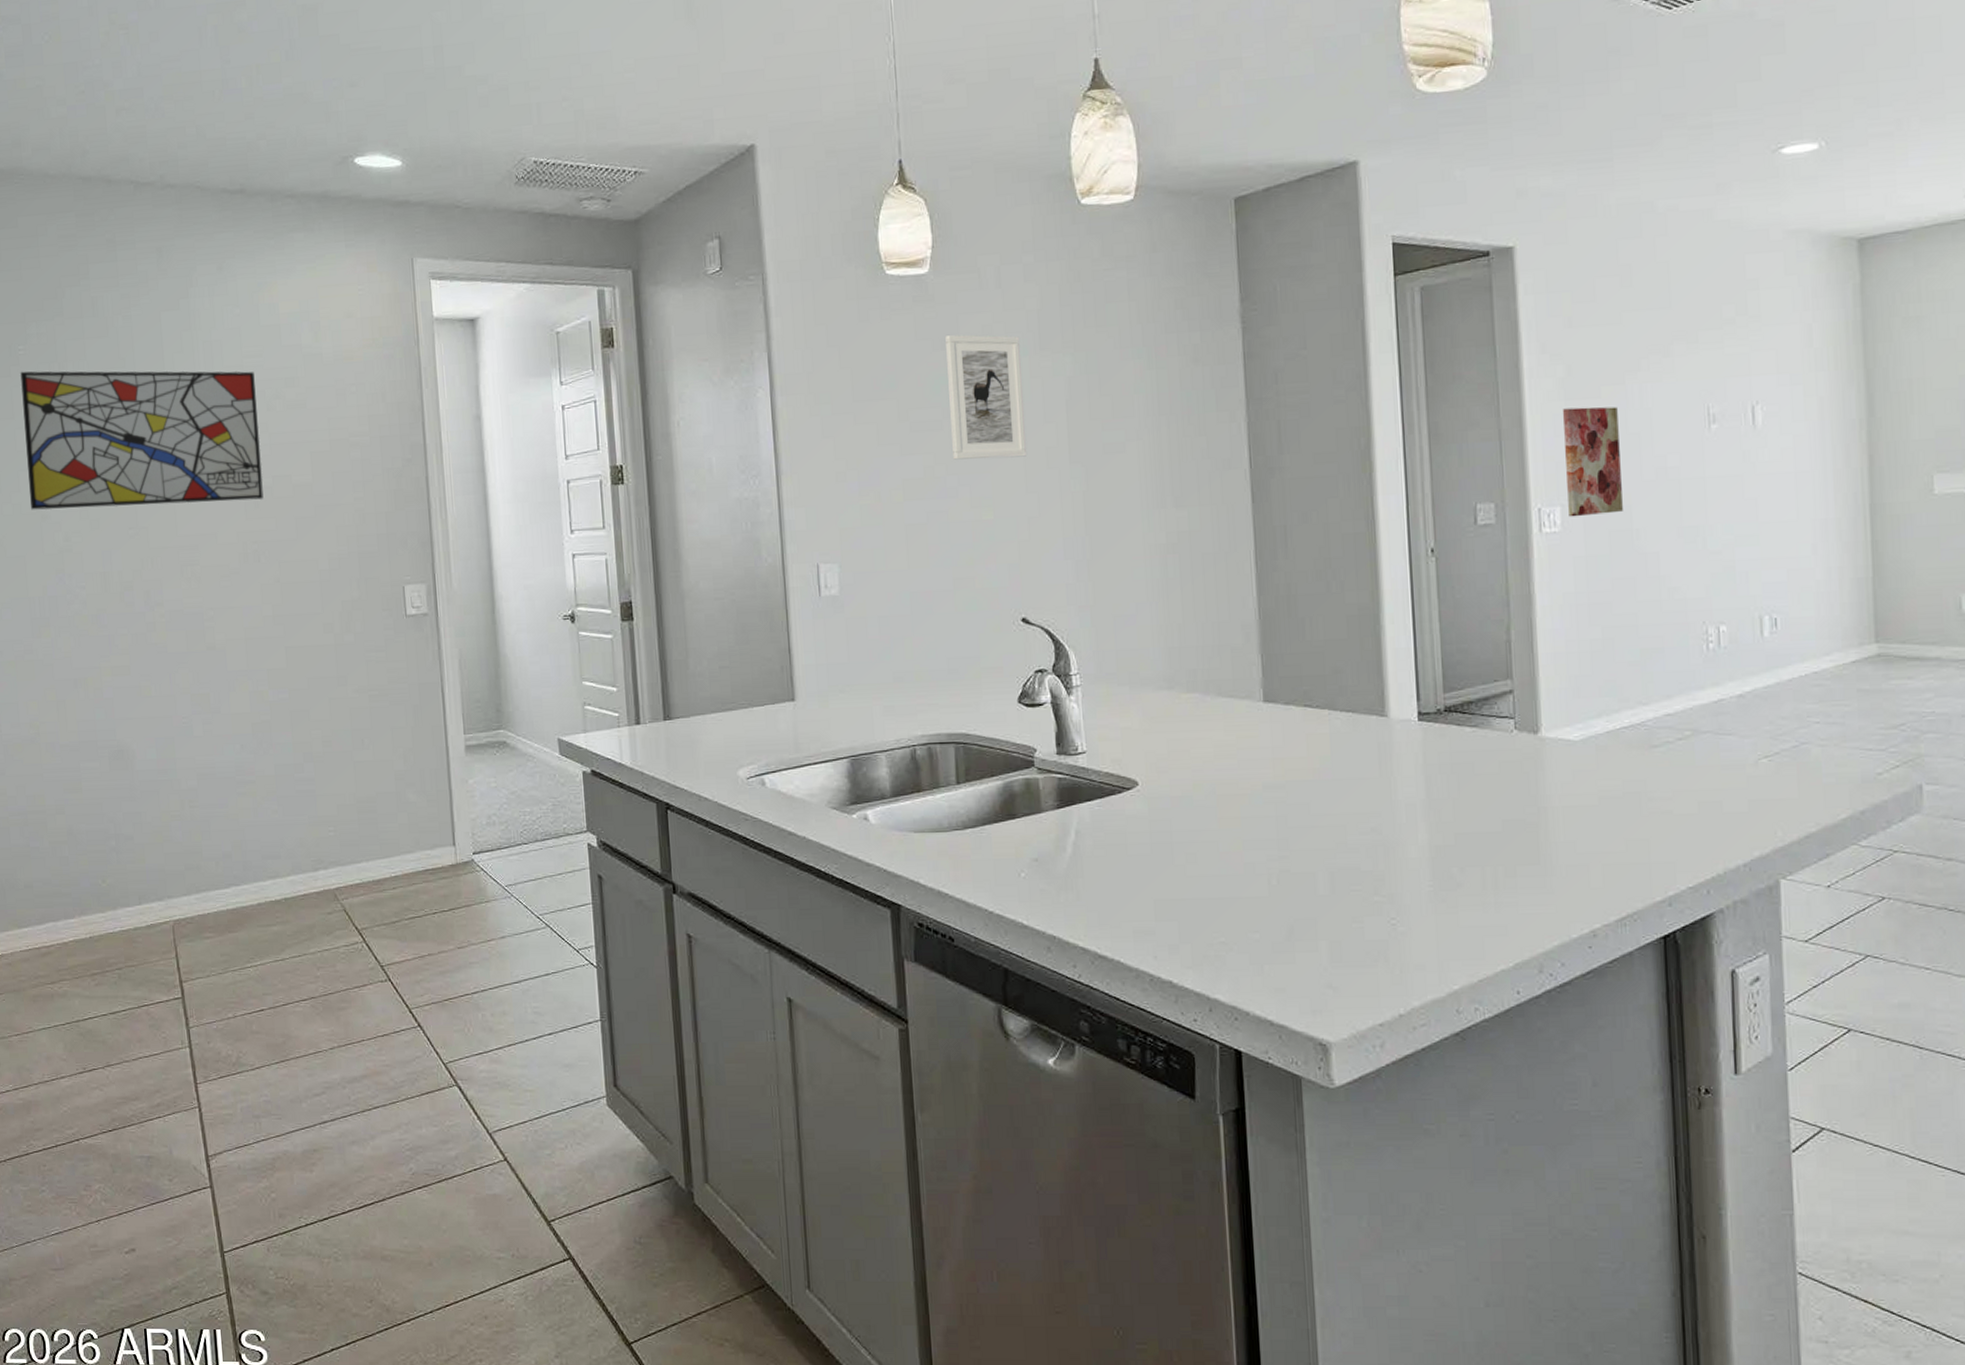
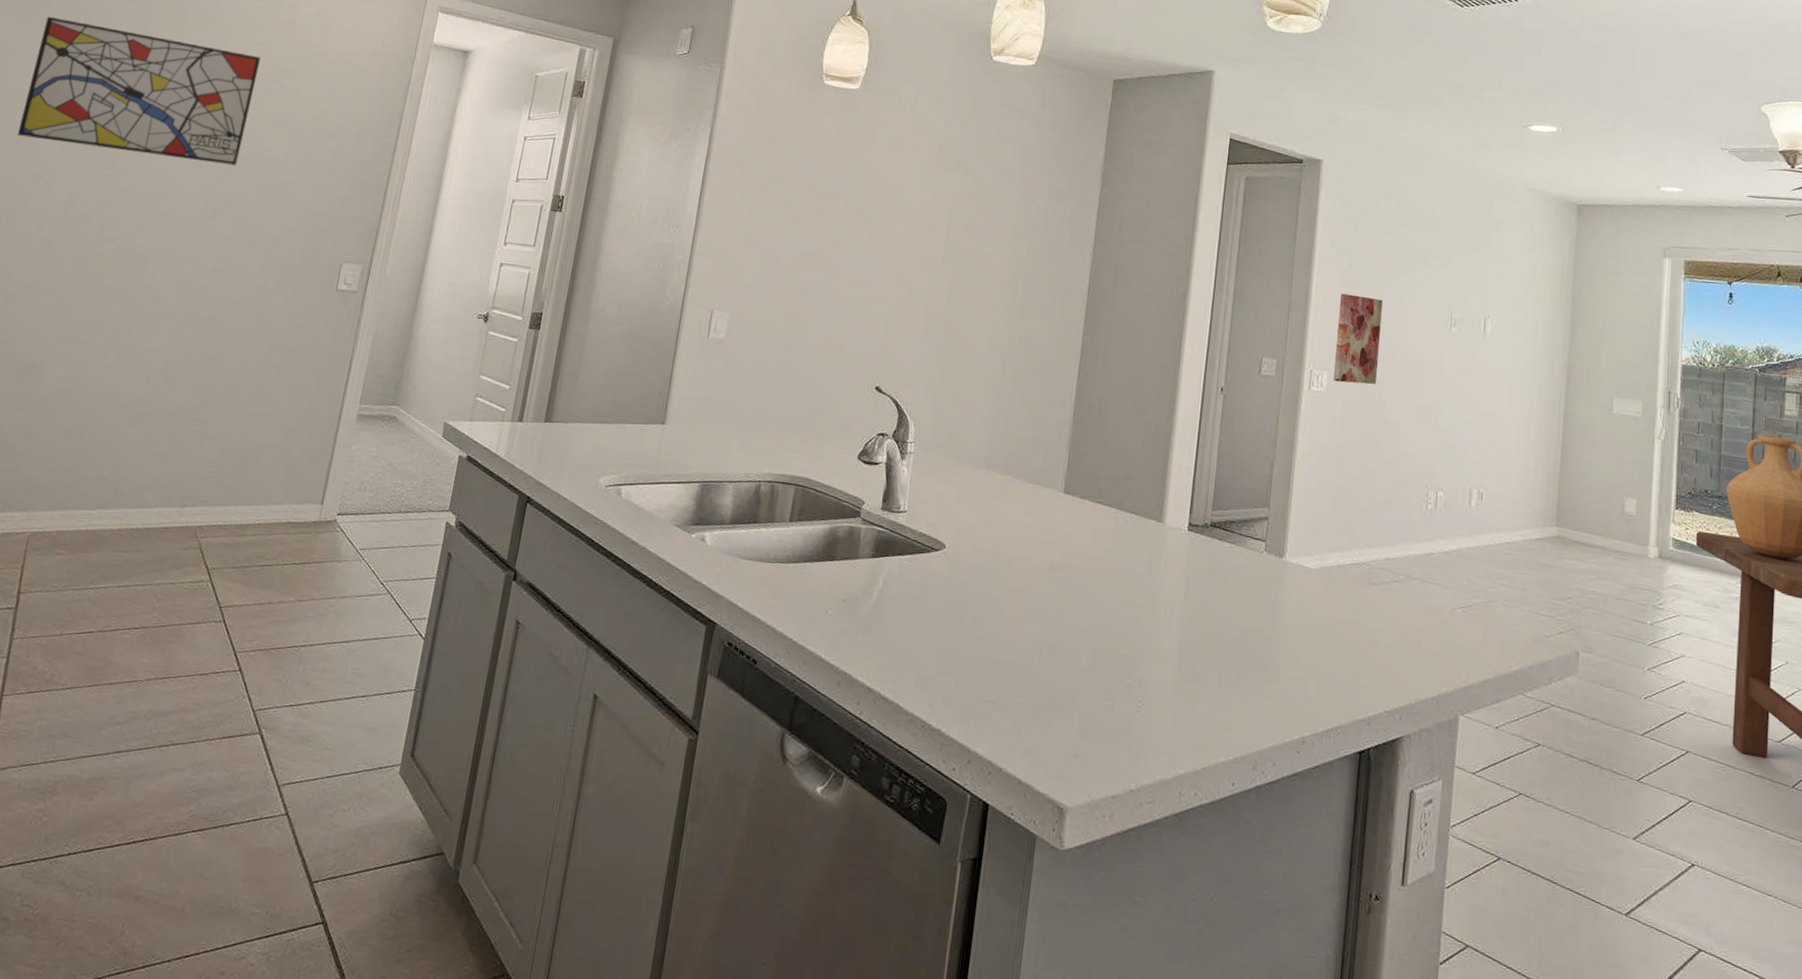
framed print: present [945,334,1028,460] -> none [847,141,922,252]

